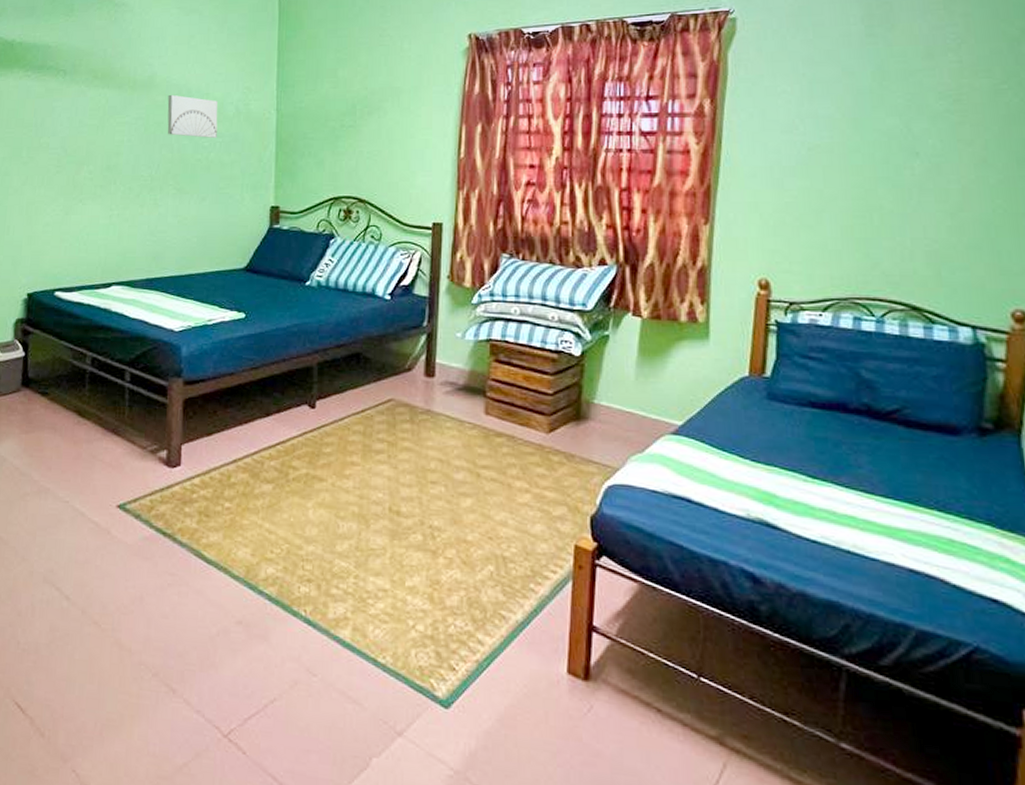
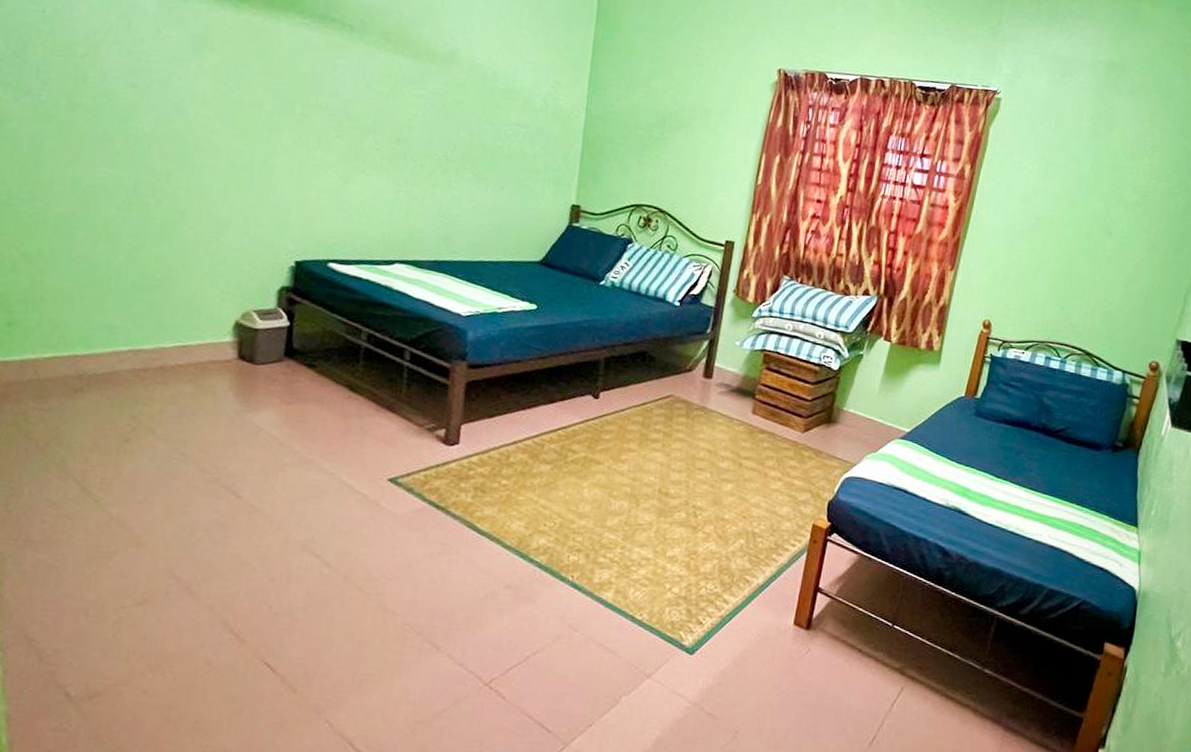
wall art: present [167,94,218,138] -> none [467,74,525,128]

